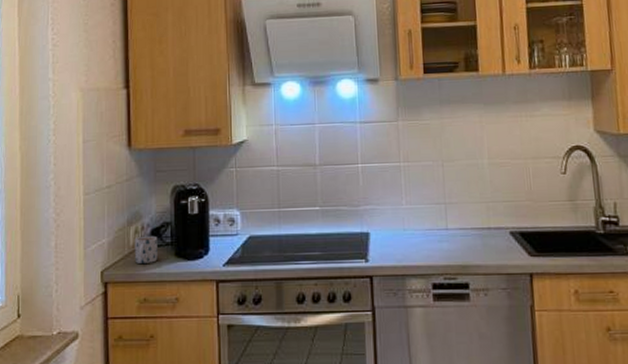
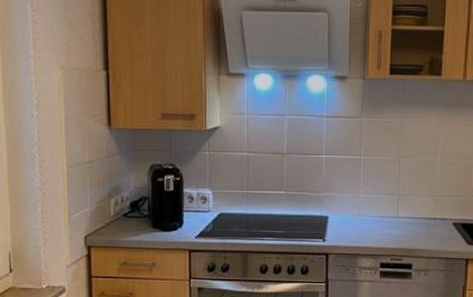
mug: present [134,235,158,263] -> none [115,207,136,232]

